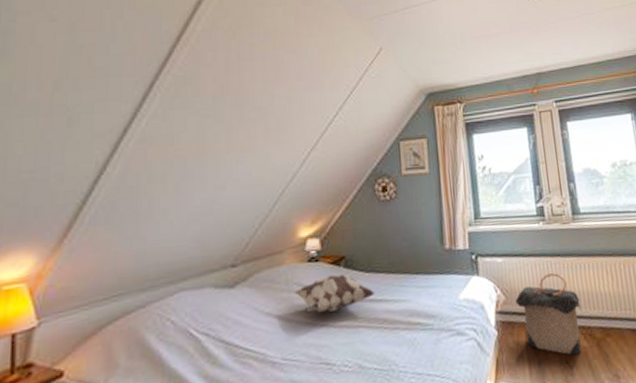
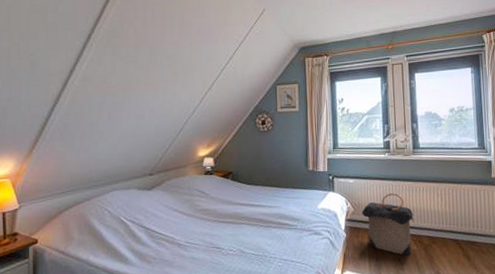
decorative pillow: present [294,273,375,313] -> none [194,184,254,212]

